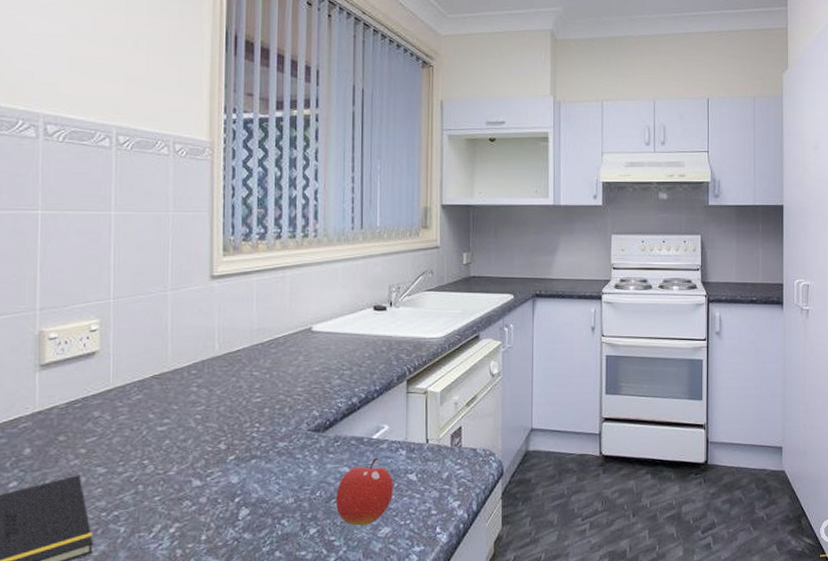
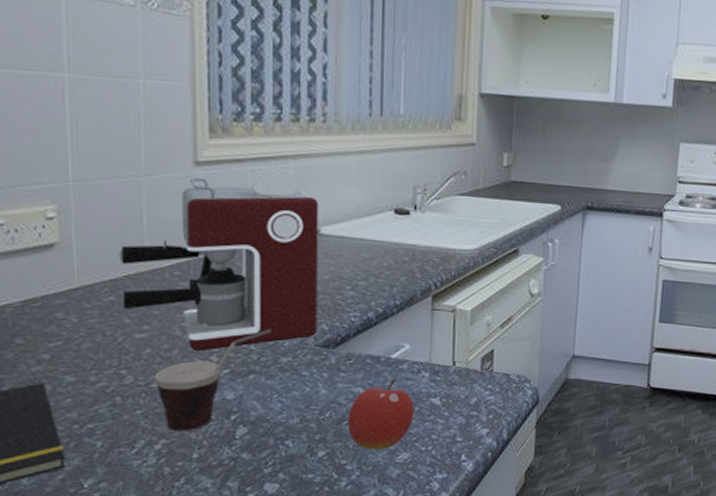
coffee maker: none [146,276,311,441] -> present [119,166,319,352]
cup: none [171,417,272,515] -> present [154,328,272,432]

